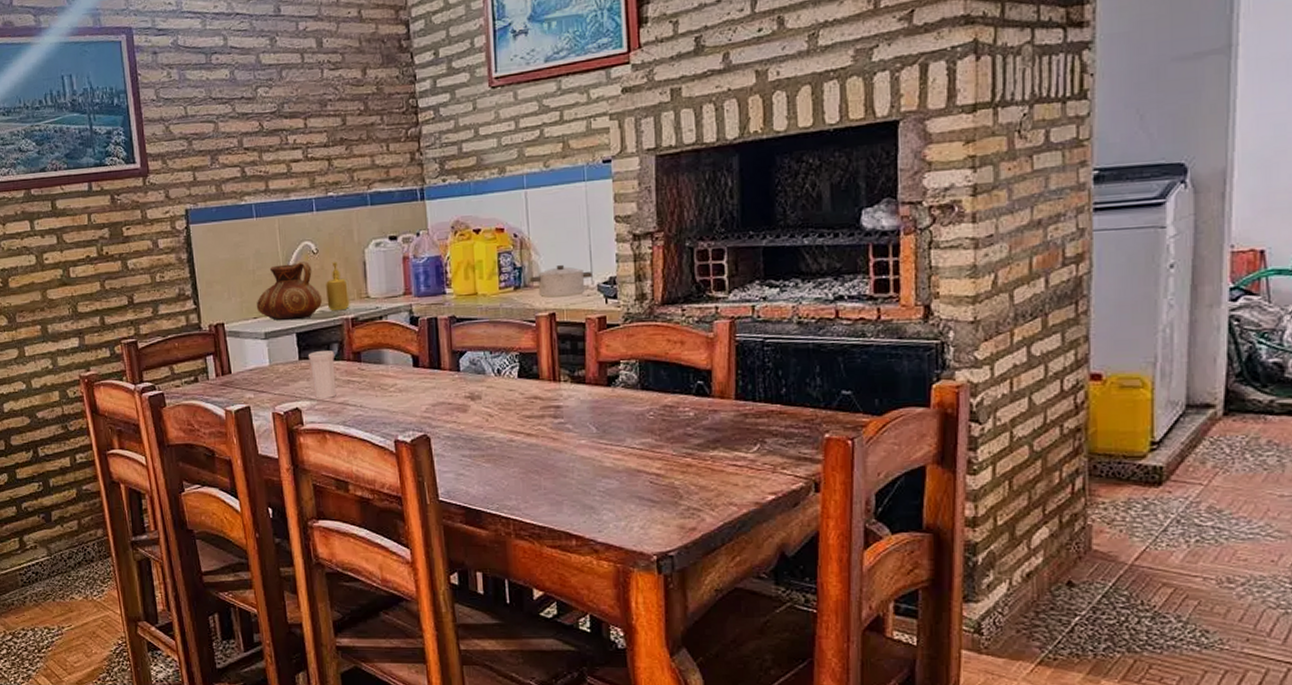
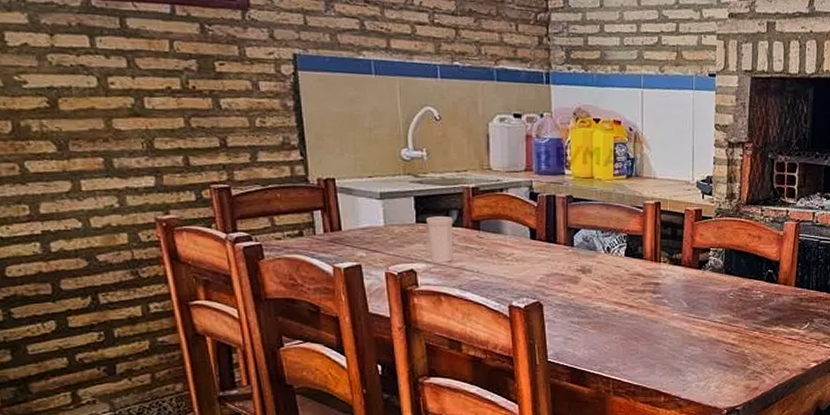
jug: present [257,261,323,320] -> none [373,126,444,183]
soap dispenser: present [326,262,350,311] -> none [448,131,471,179]
cooking pot: present [529,264,592,298] -> none [640,160,693,189]

